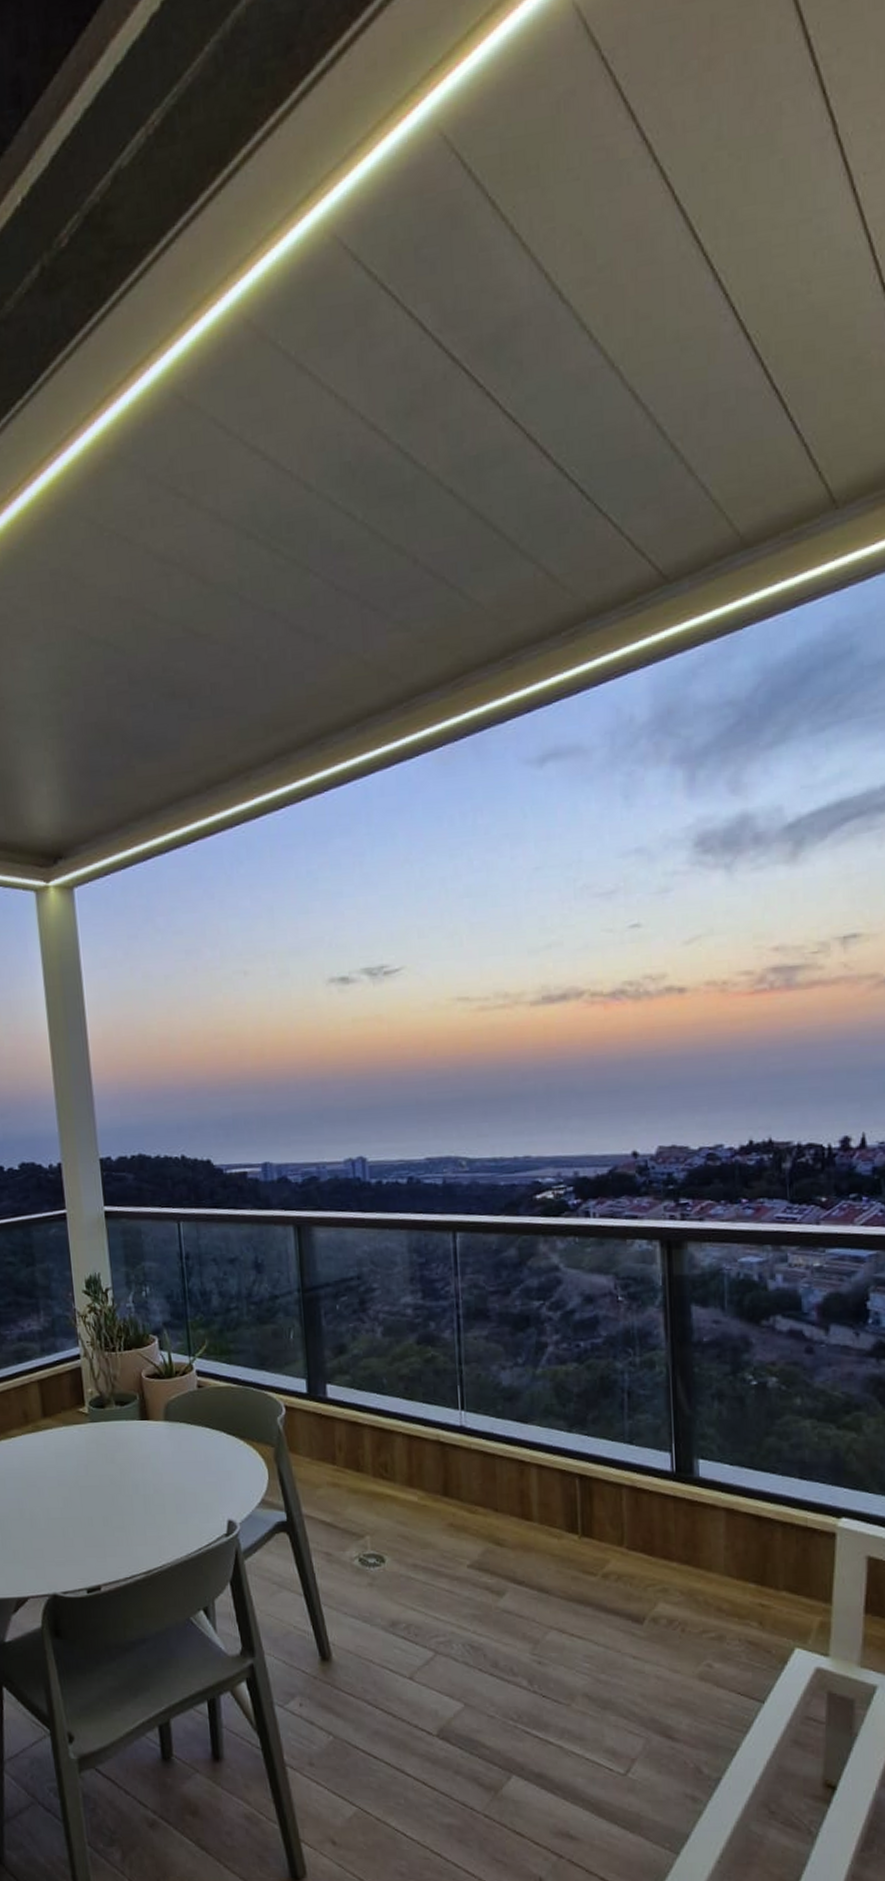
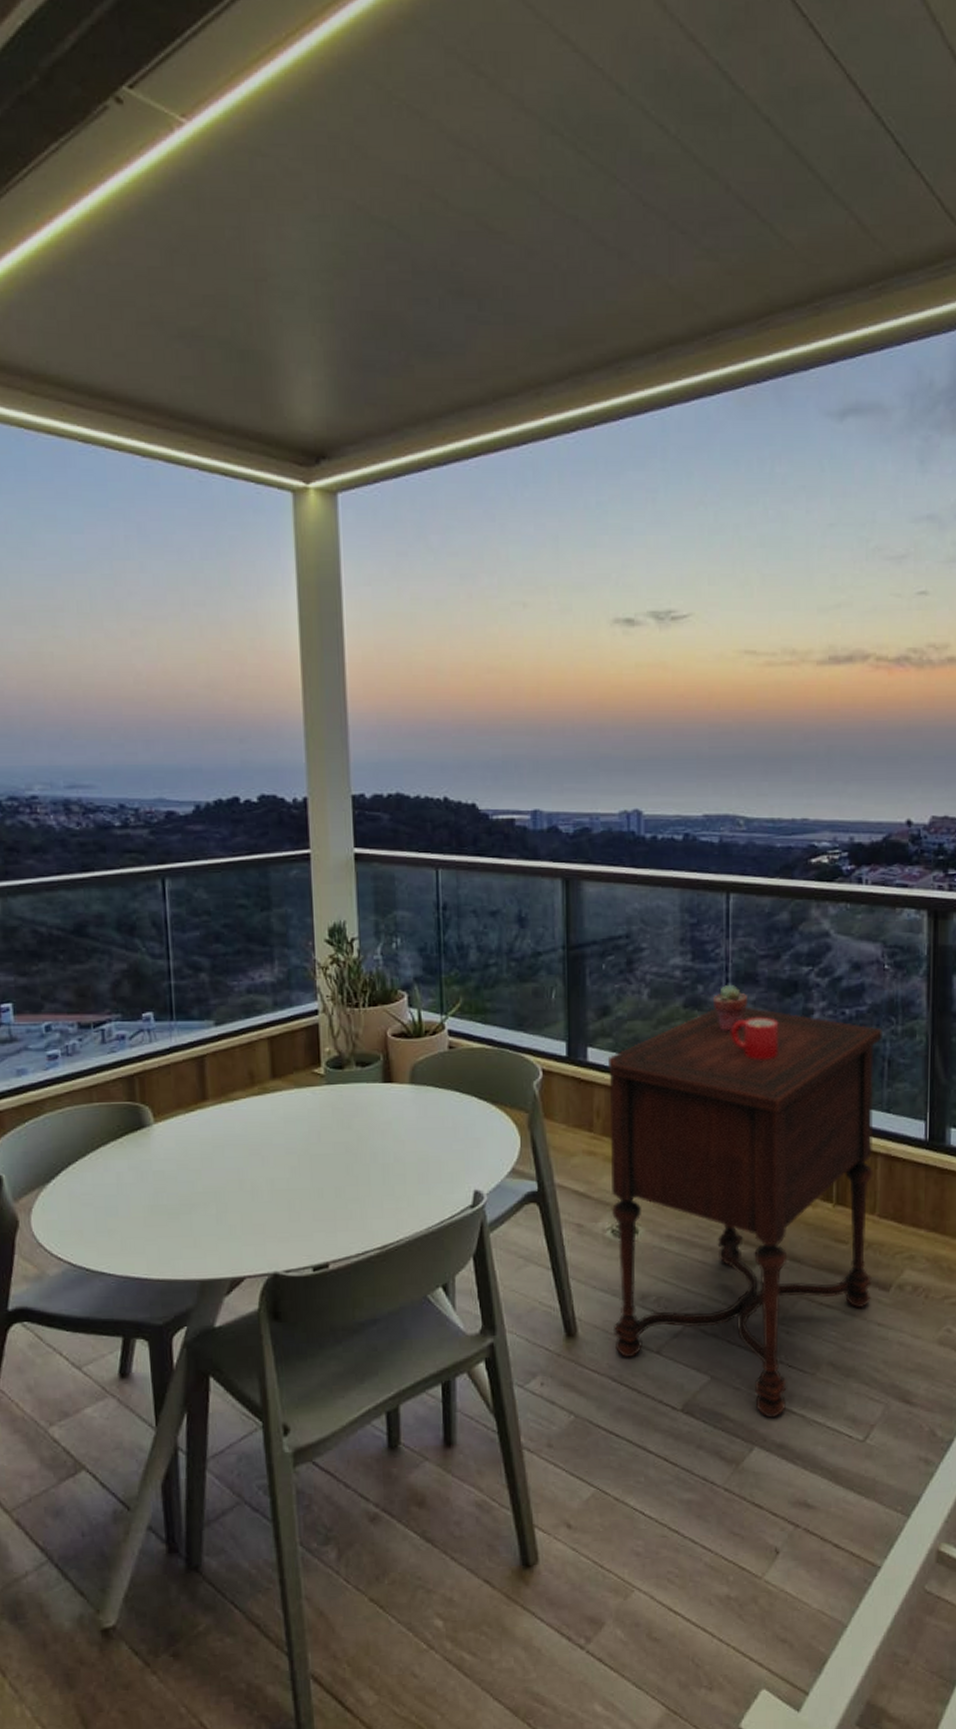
side table: none [346,1342,624,1748] -> present [607,1007,884,1419]
potted succulent: none [444,1320,481,1366] -> present [712,984,749,1031]
mug: none [465,1352,513,1394] -> present [731,1017,777,1060]

